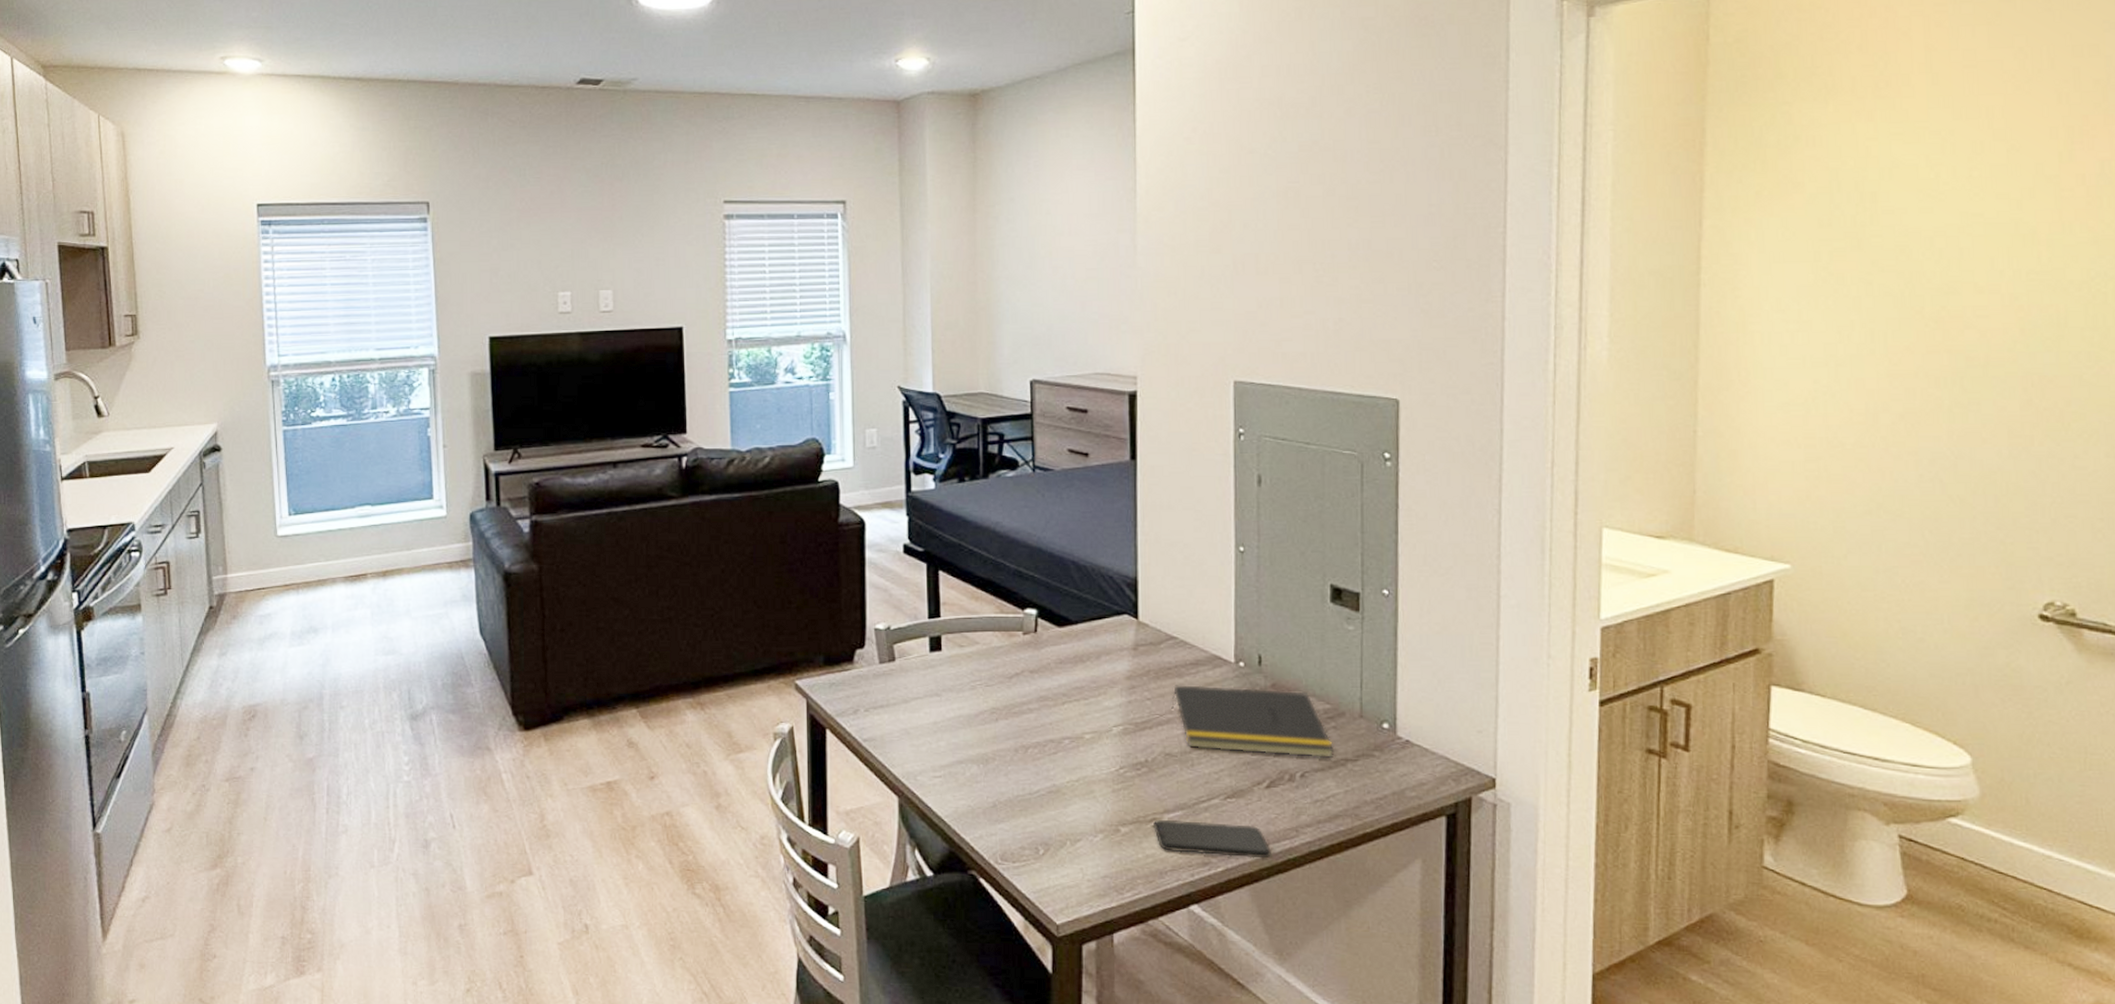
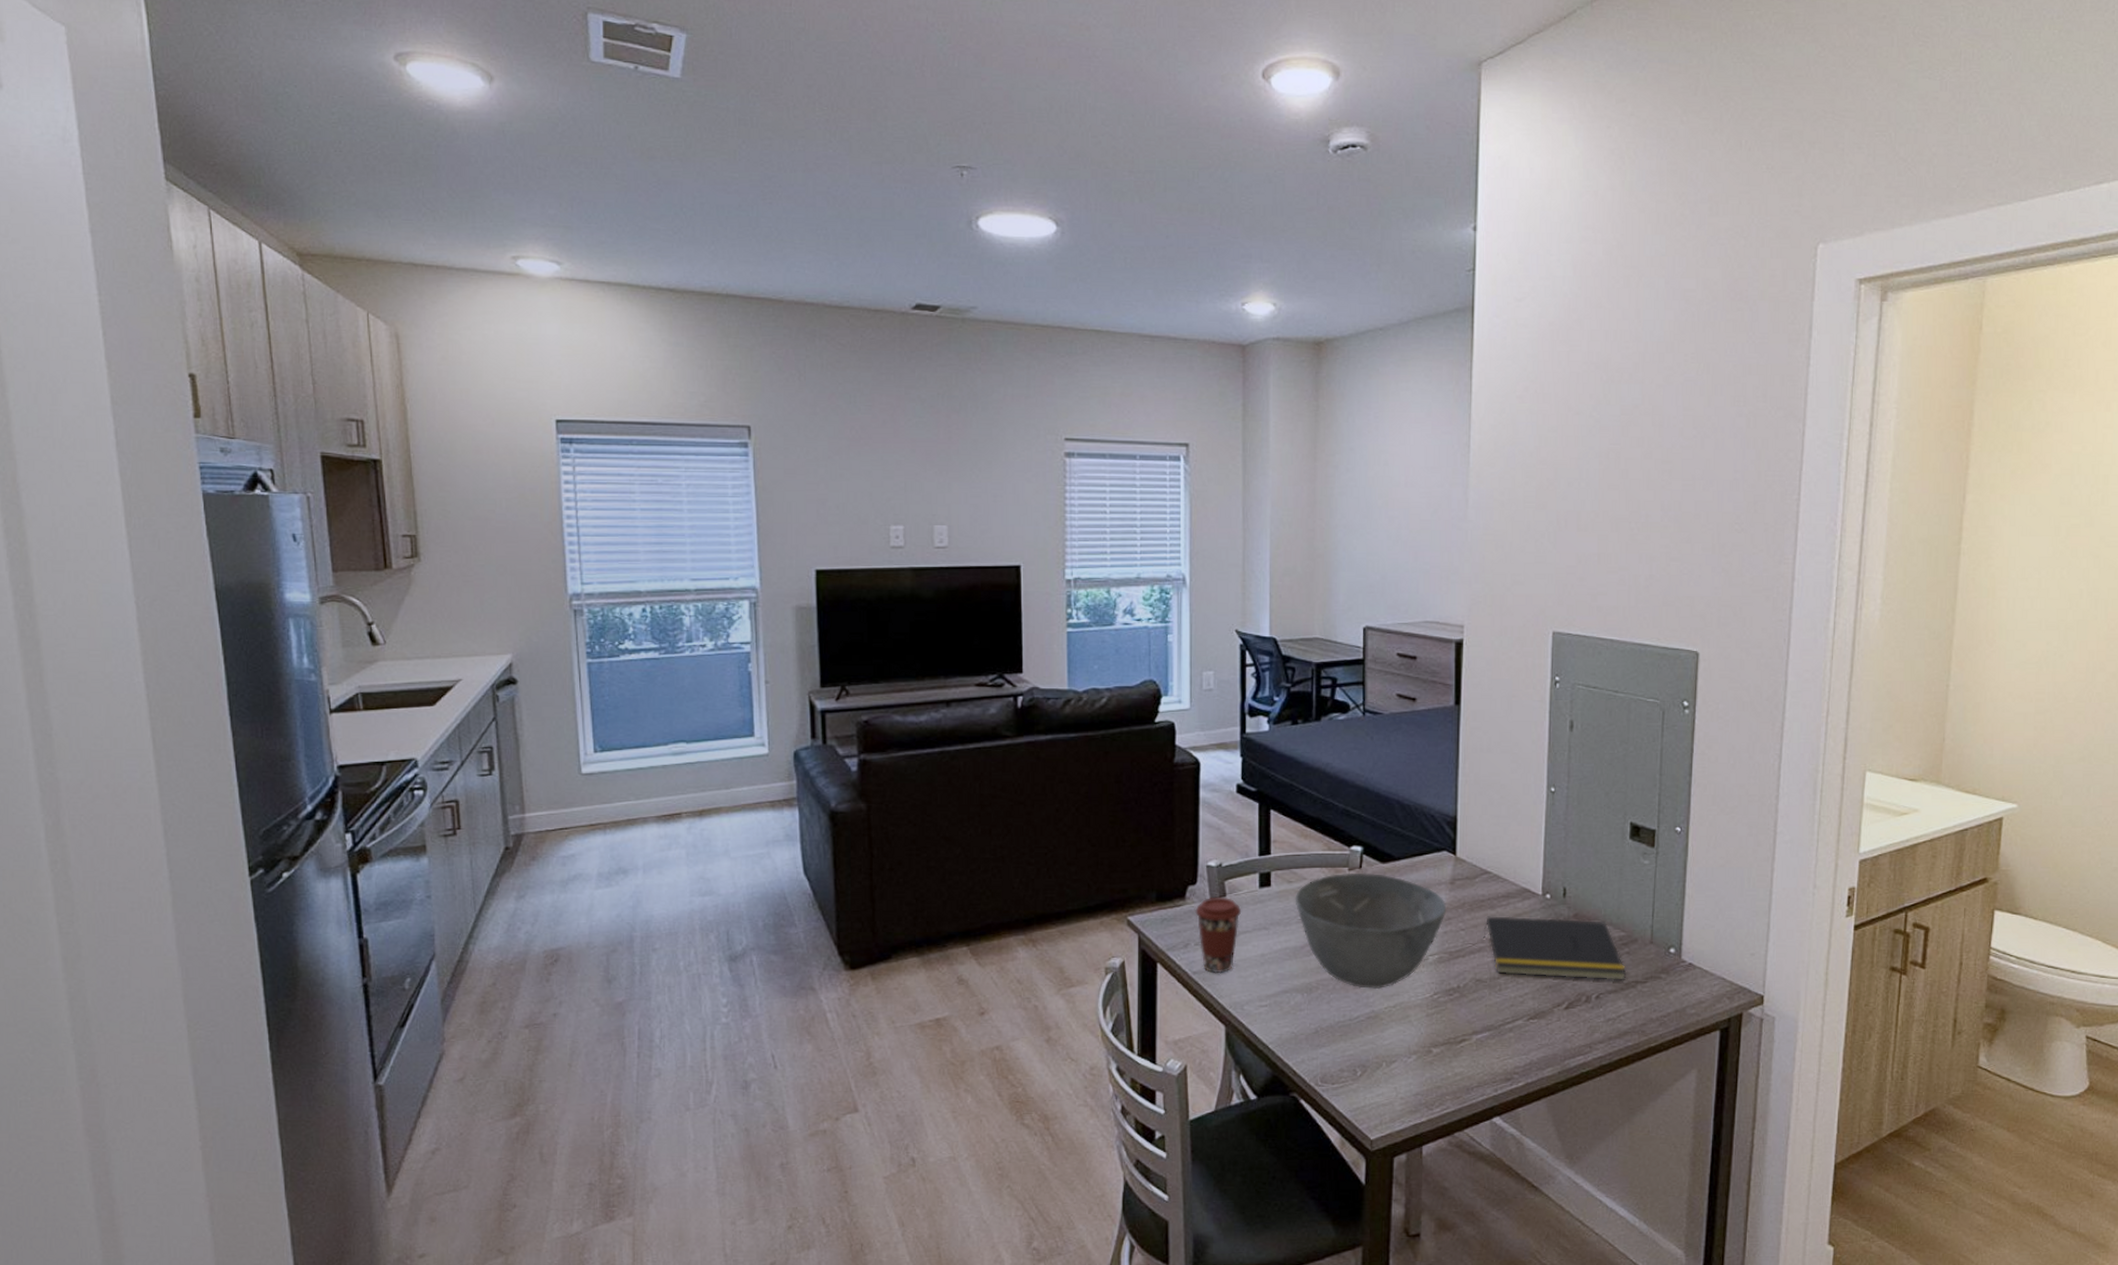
coffee cup: none [864,661,912,742] -> present [1195,897,1242,974]
bowl: none [967,637,1130,761] -> present [1295,872,1447,989]
smartphone: present [1152,819,1273,859] -> none [1462,1040,1568,1073]

